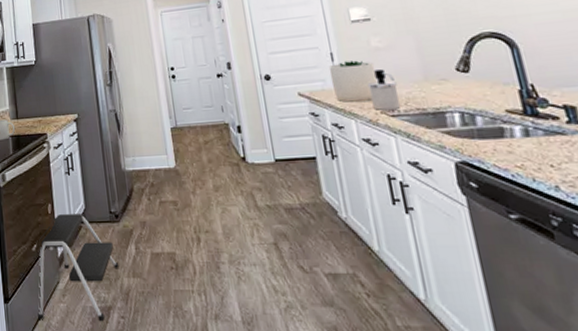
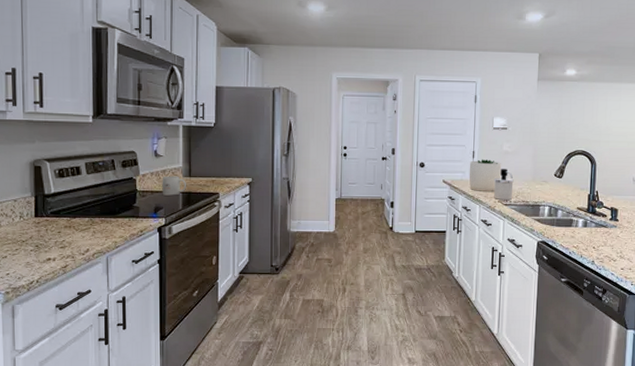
step stool: present [38,213,119,322] -> none [193,265,274,354]

